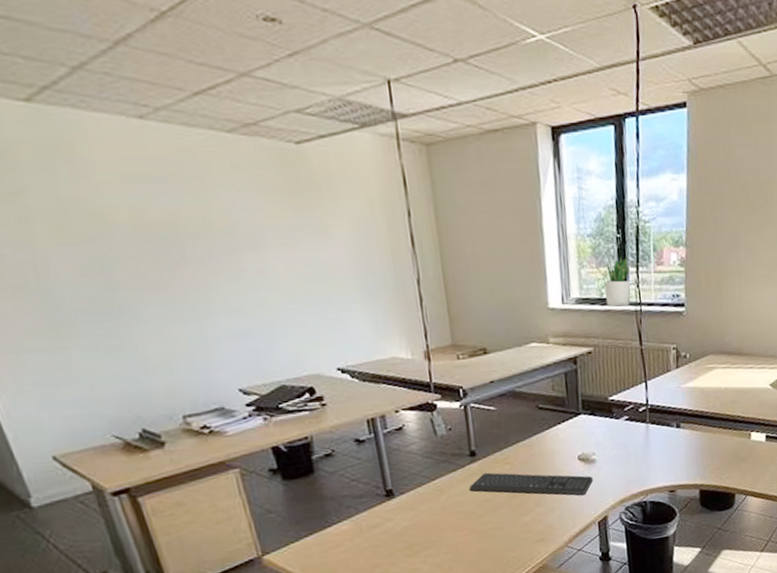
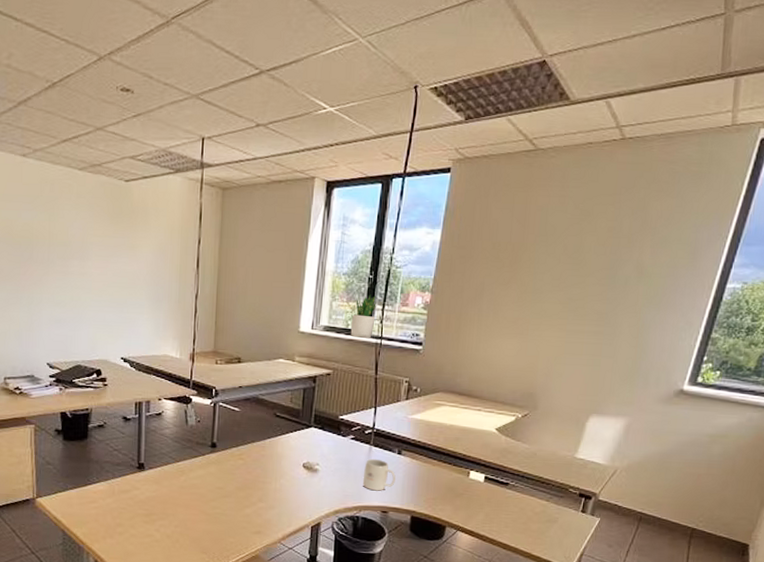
computer keyboard: present [470,472,594,496] -> none [206,463,314,500]
mug: none [644,436,678,472] -> present [362,458,396,491]

